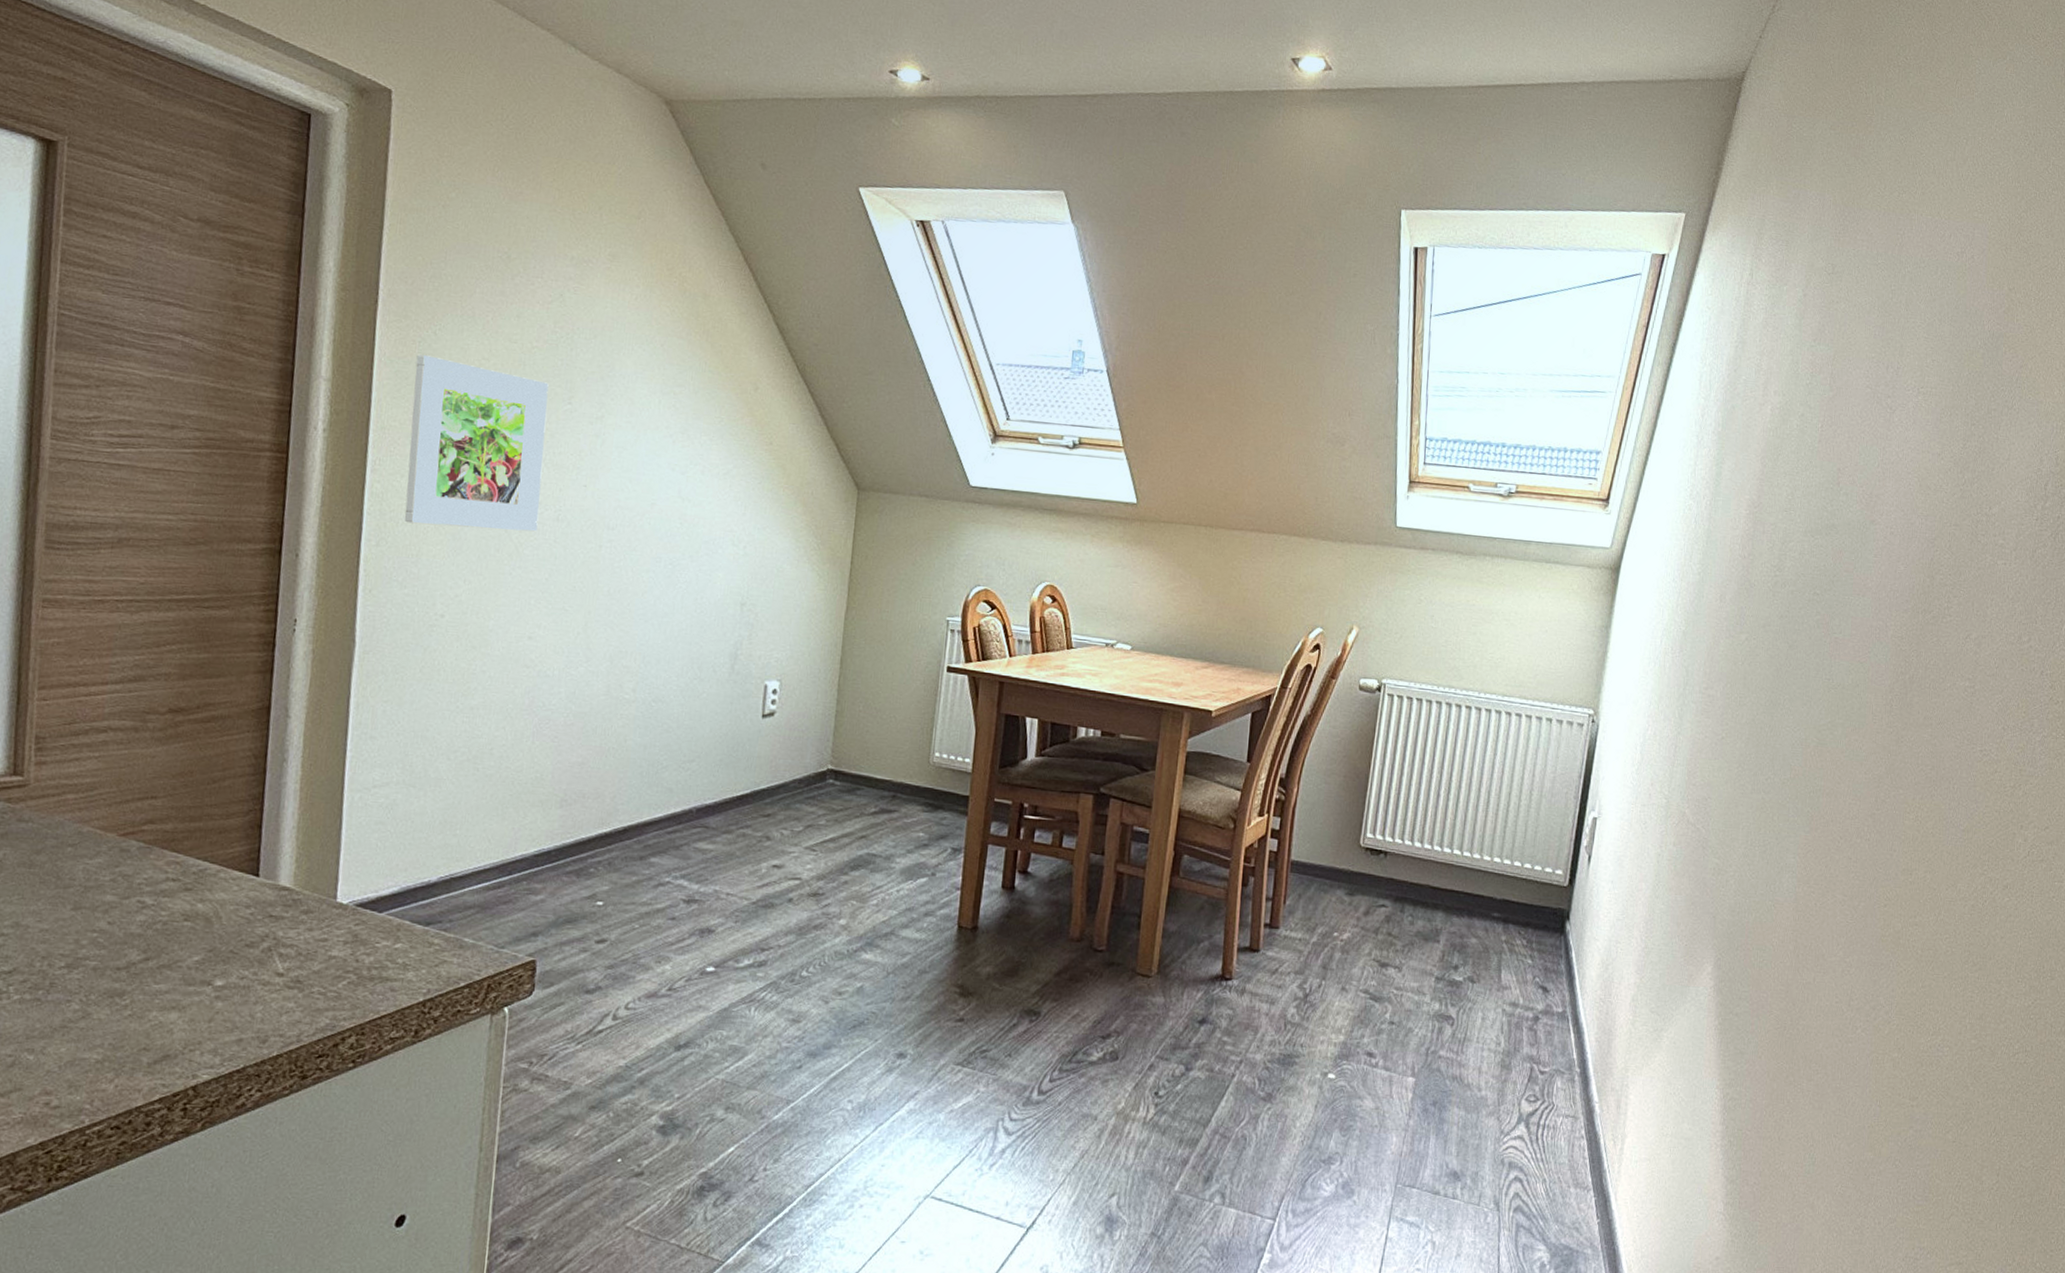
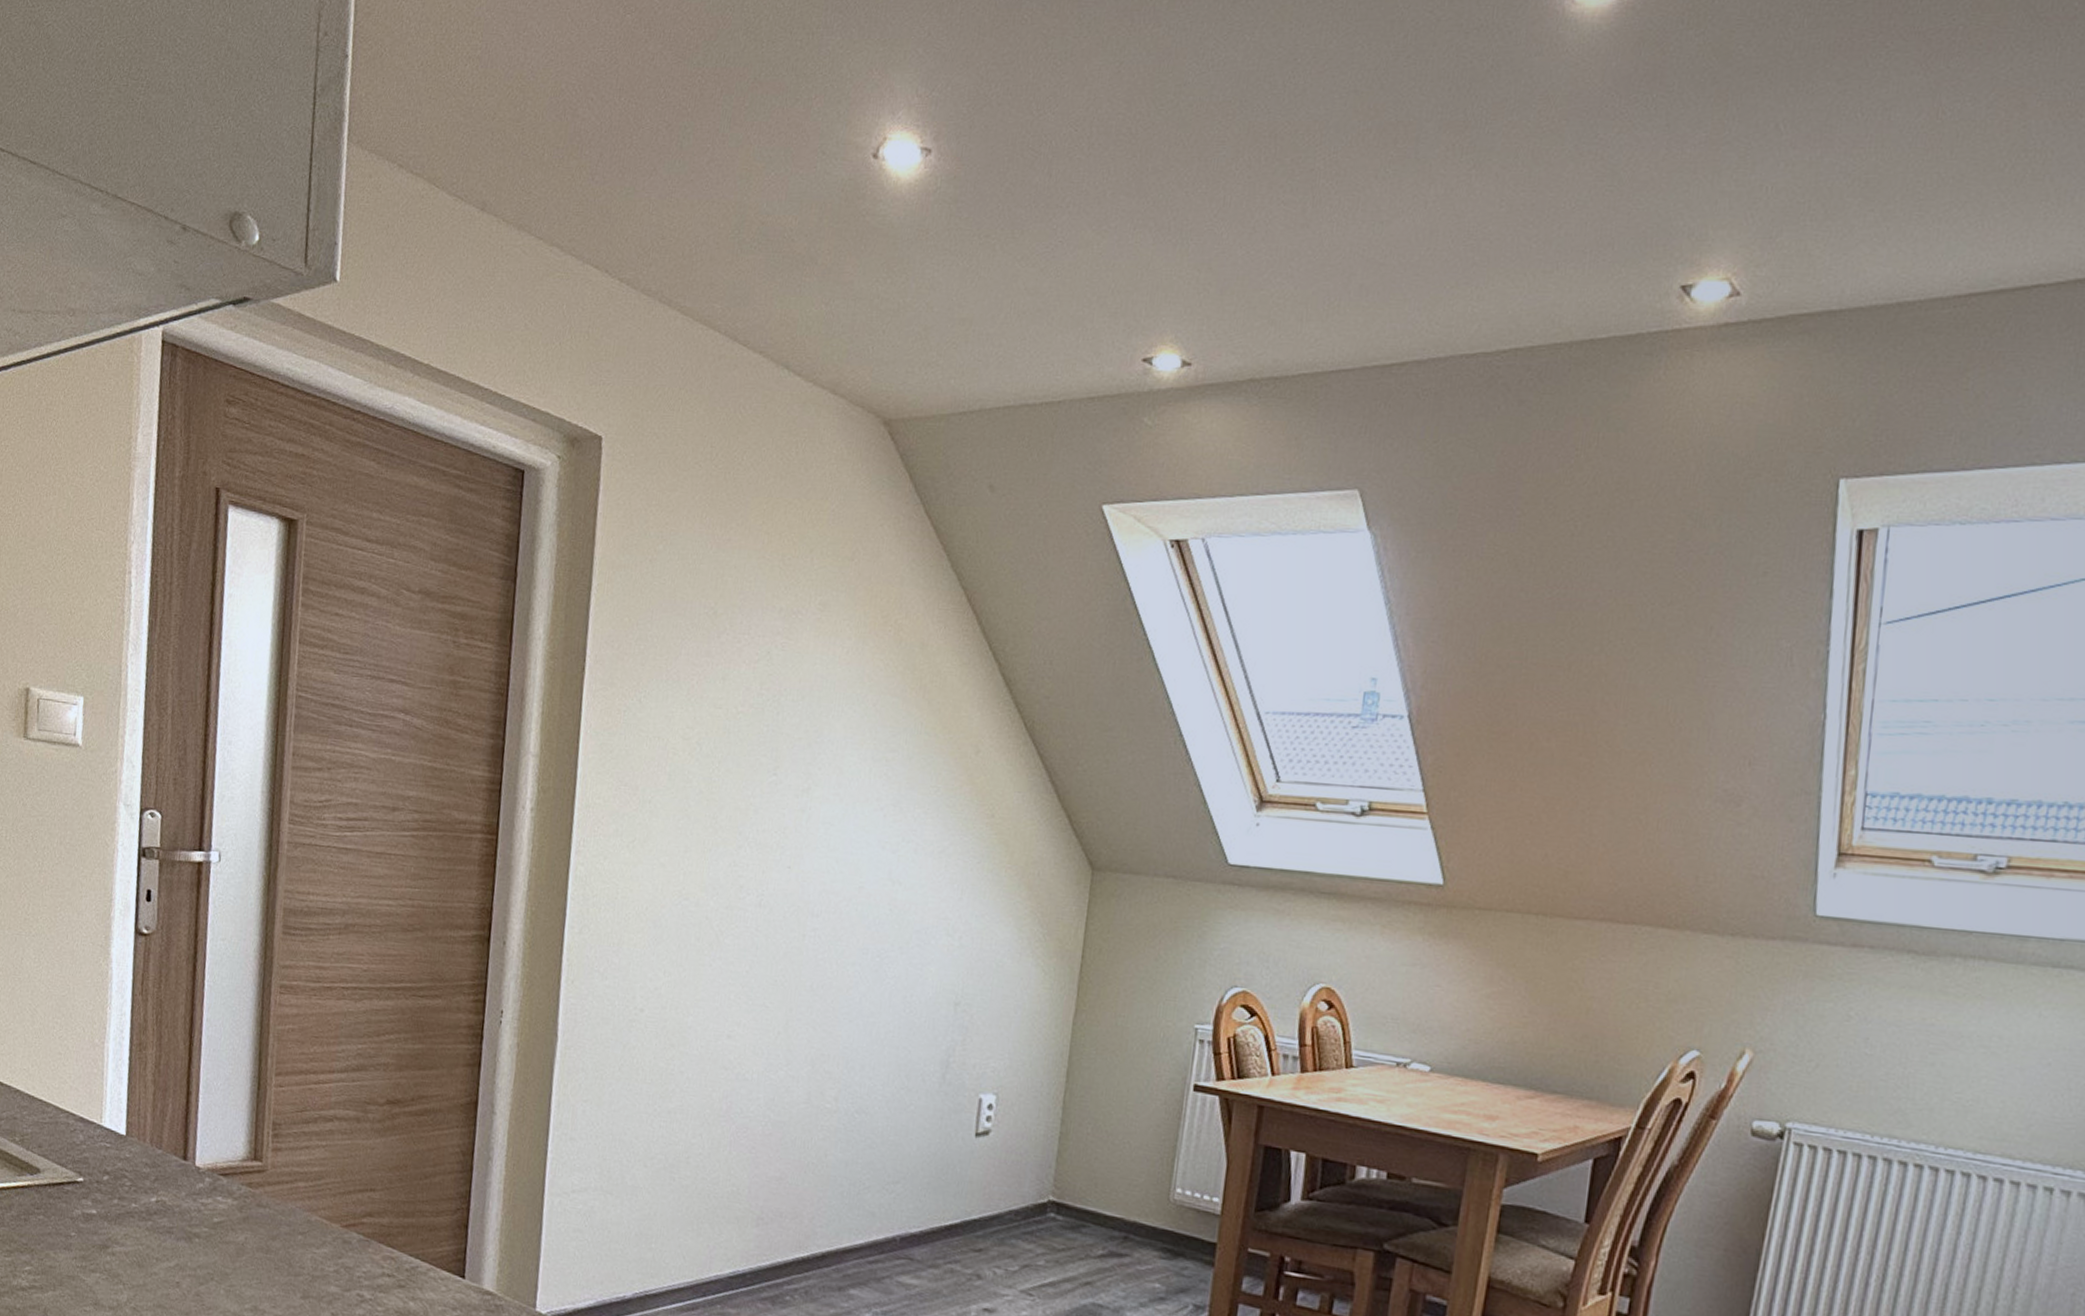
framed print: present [404,354,549,532] -> none [607,725,754,919]

